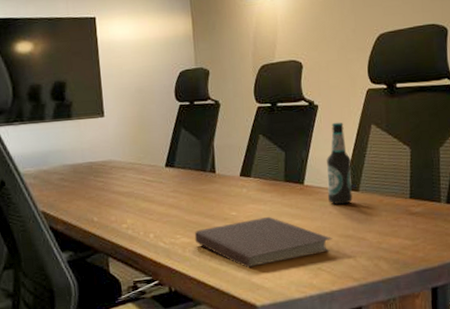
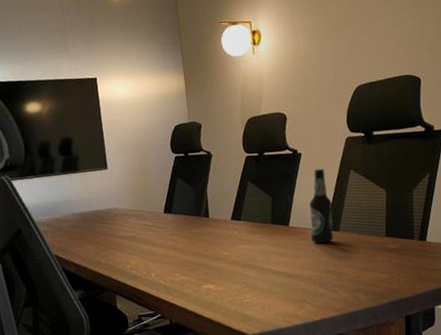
notebook: present [194,216,333,269] -> none [191,255,316,303]

